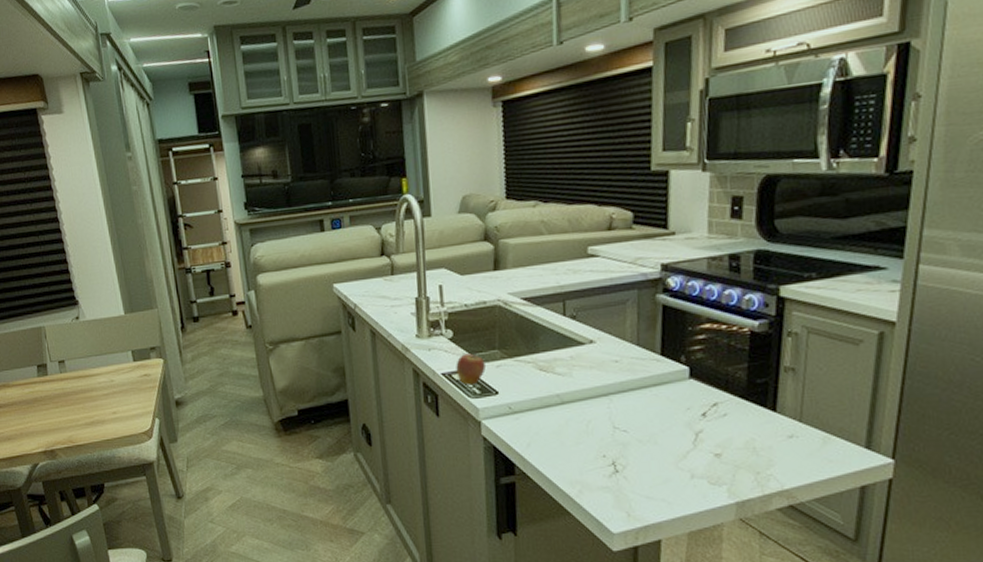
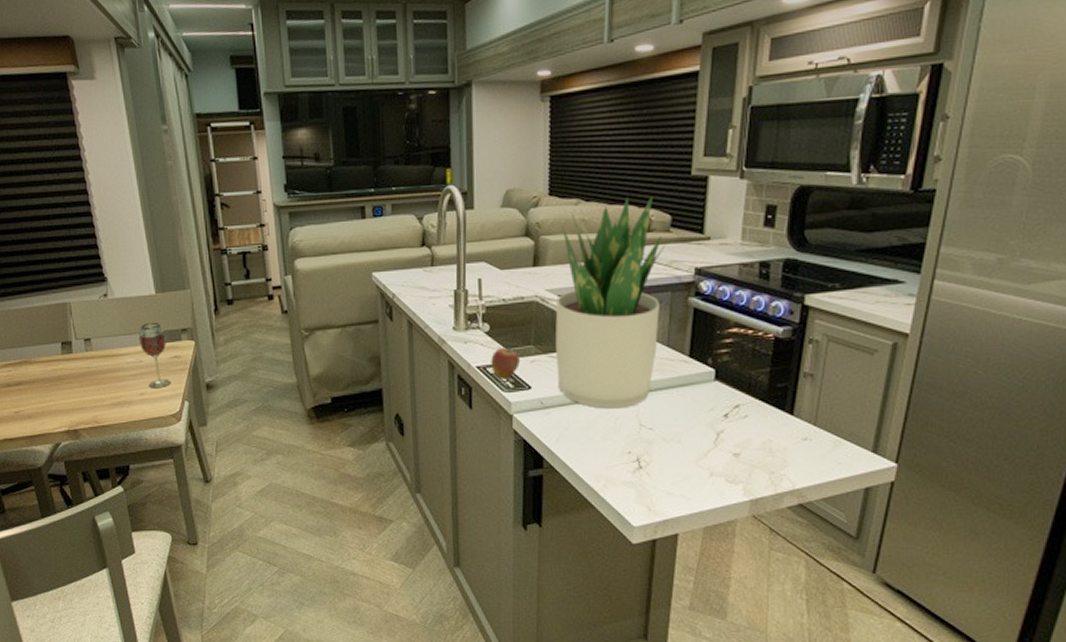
wineglass: none [109,342,142,407] -> present [138,322,171,389]
planter: none [519,194,630,412] -> present [555,196,666,409]

